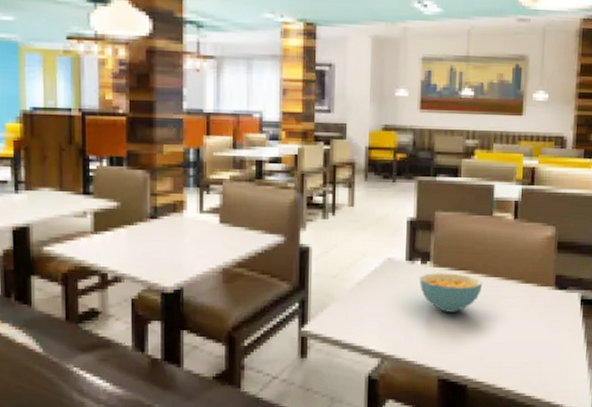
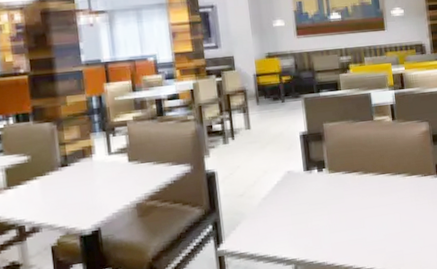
cereal bowl: present [419,273,482,312] -> none [317,176,374,213]

